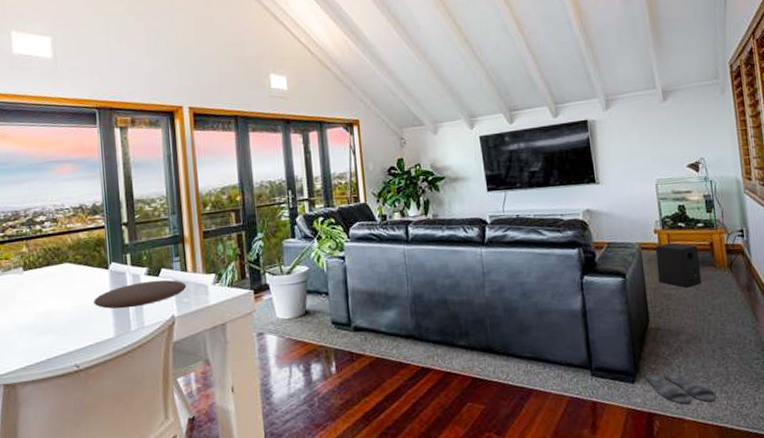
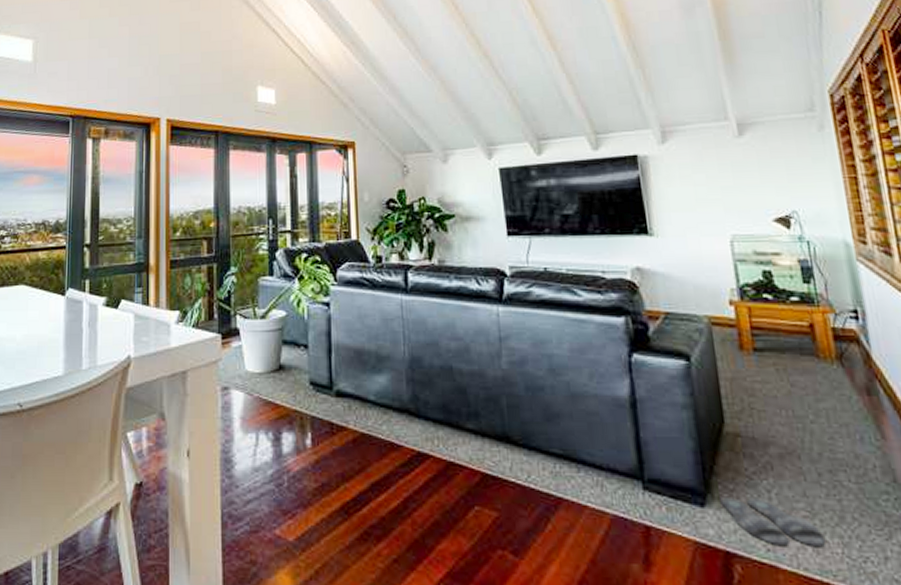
placemat: present [94,279,187,309] -> none [46,313,147,343]
speaker: present [656,242,702,288] -> none [732,319,800,382]

